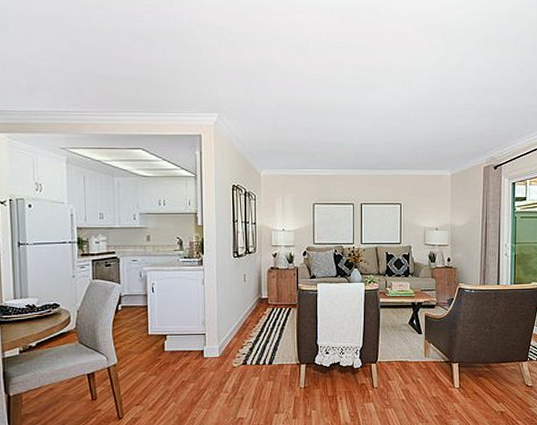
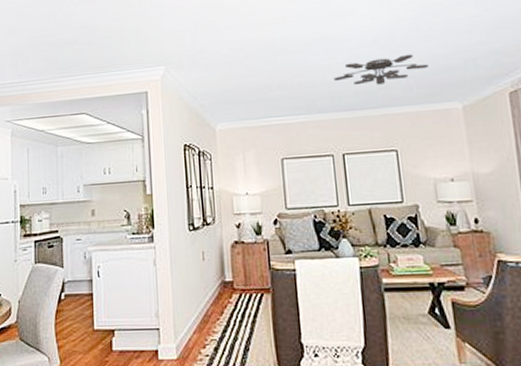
ceiling fan: none [360,128,431,151] -> present [333,54,429,86]

